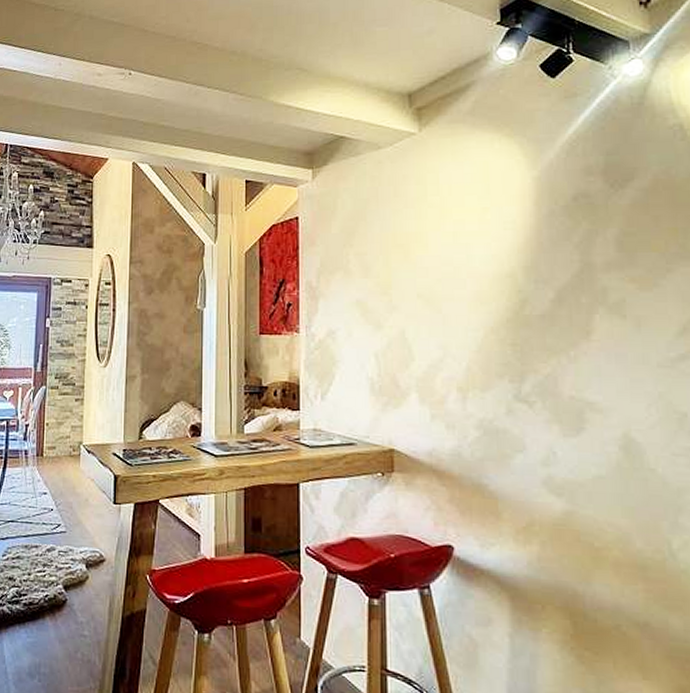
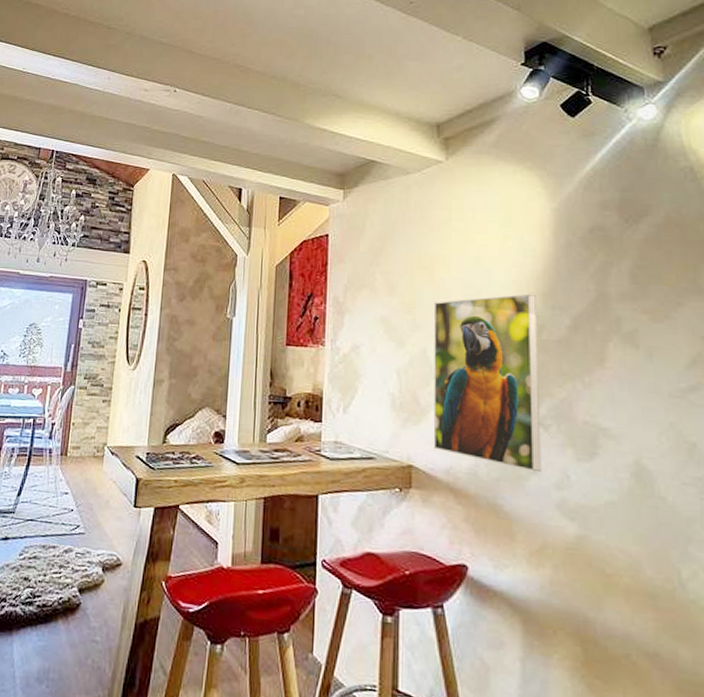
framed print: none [410,267,527,450] -> present [433,293,541,473]

